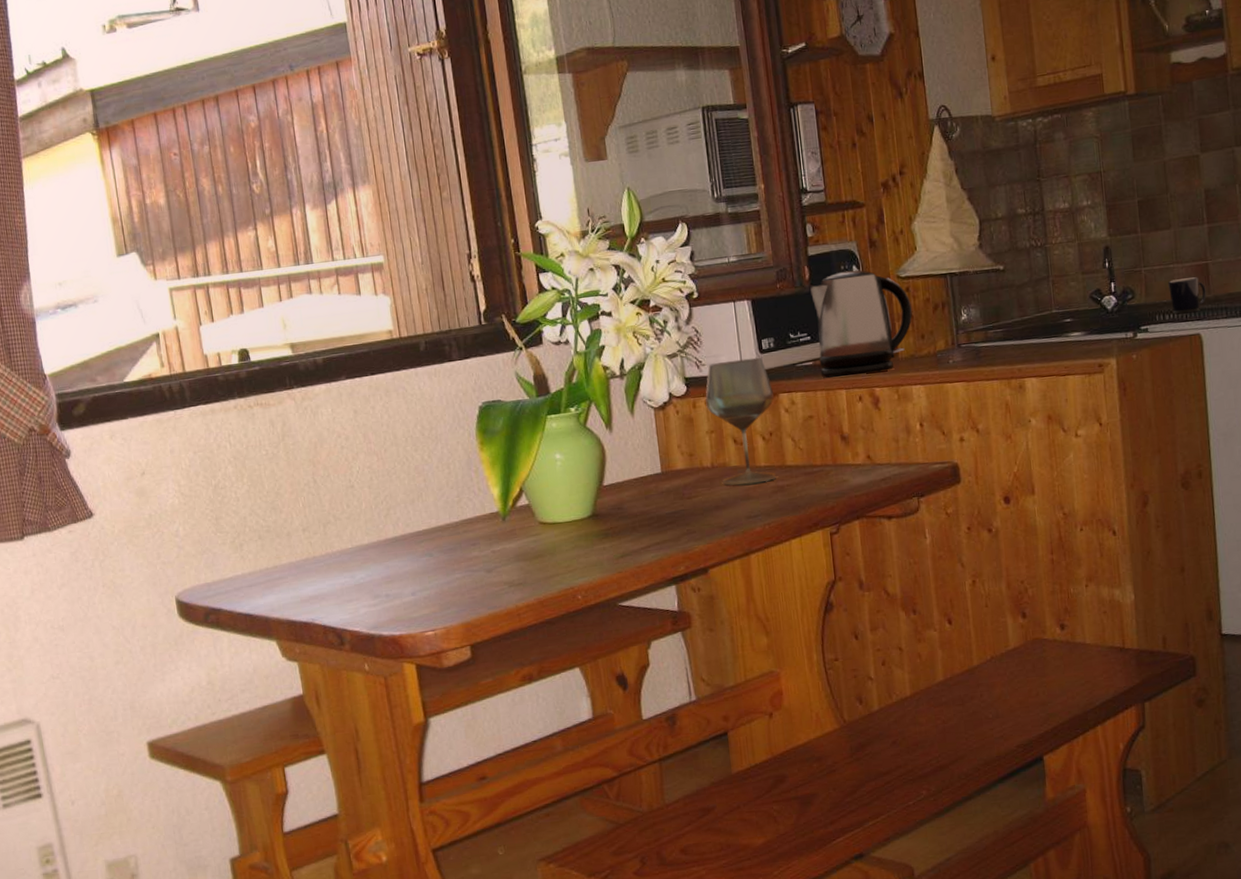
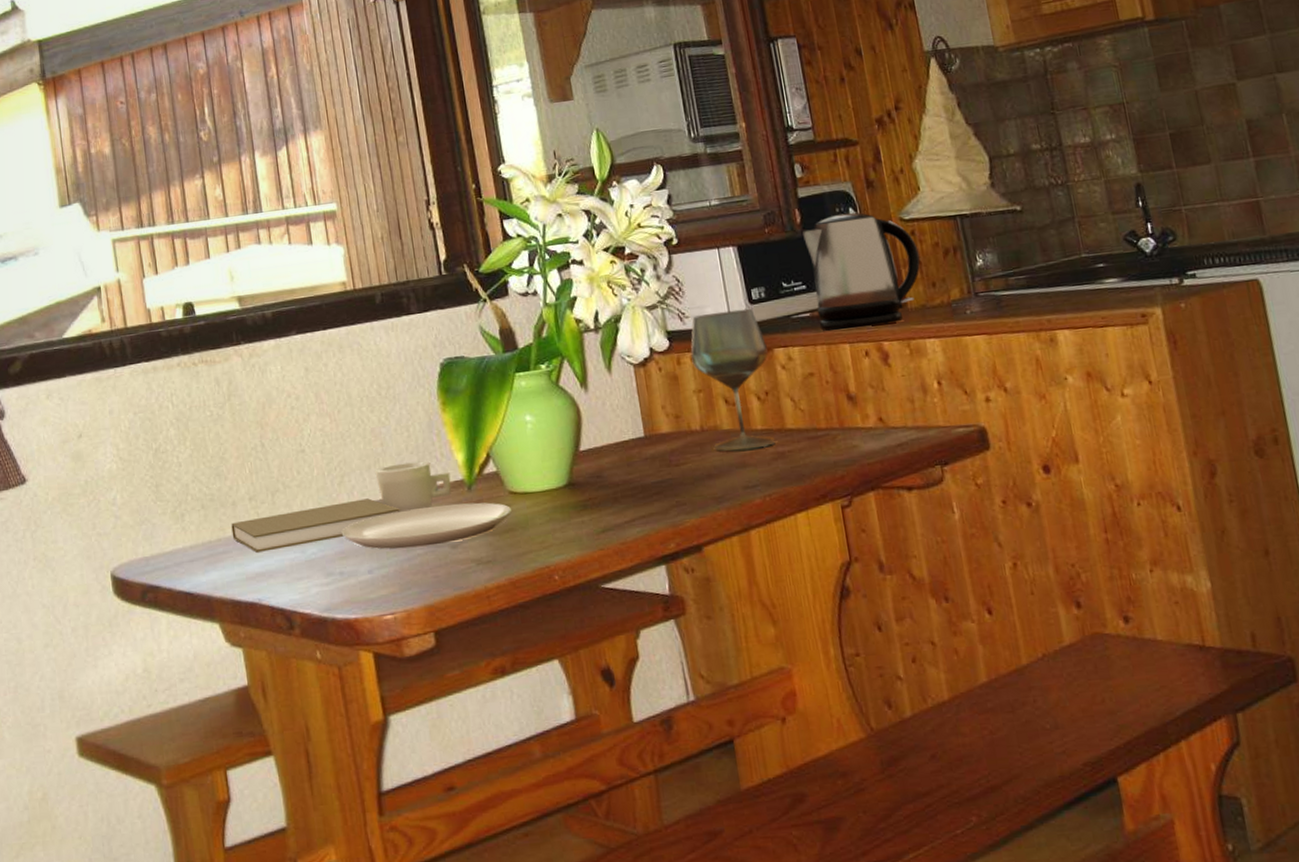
book: none [286,529,441,578] -> present [231,498,400,553]
plate: none [387,532,541,574] -> present [341,502,511,549]
cup: none [418,495,487,542] -> present [375,461,451,514]
mug: present [1168,277,1206,314] -> none [1214,216,1261,258]

